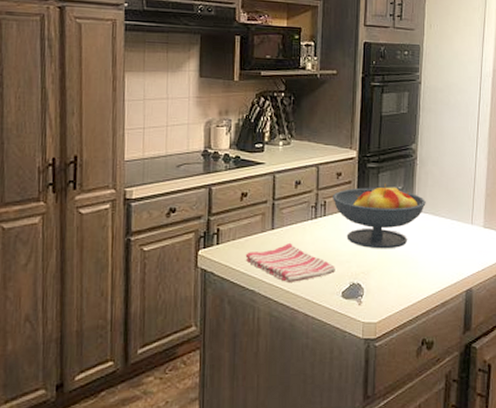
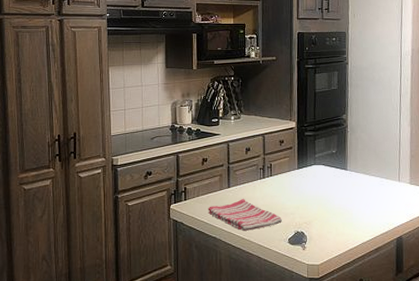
fruit bowl: present [333,184,426,249] -> none [277,149,357,203]

